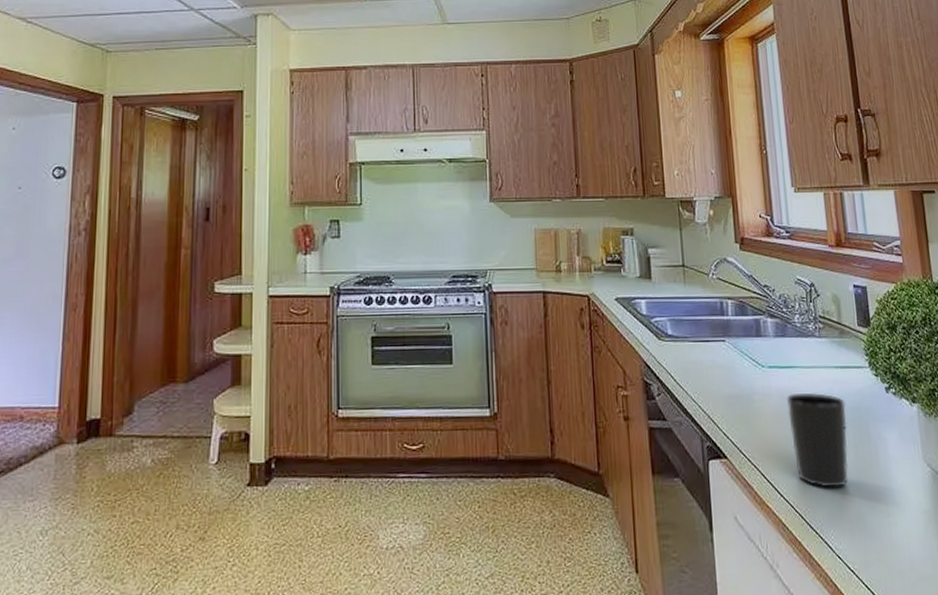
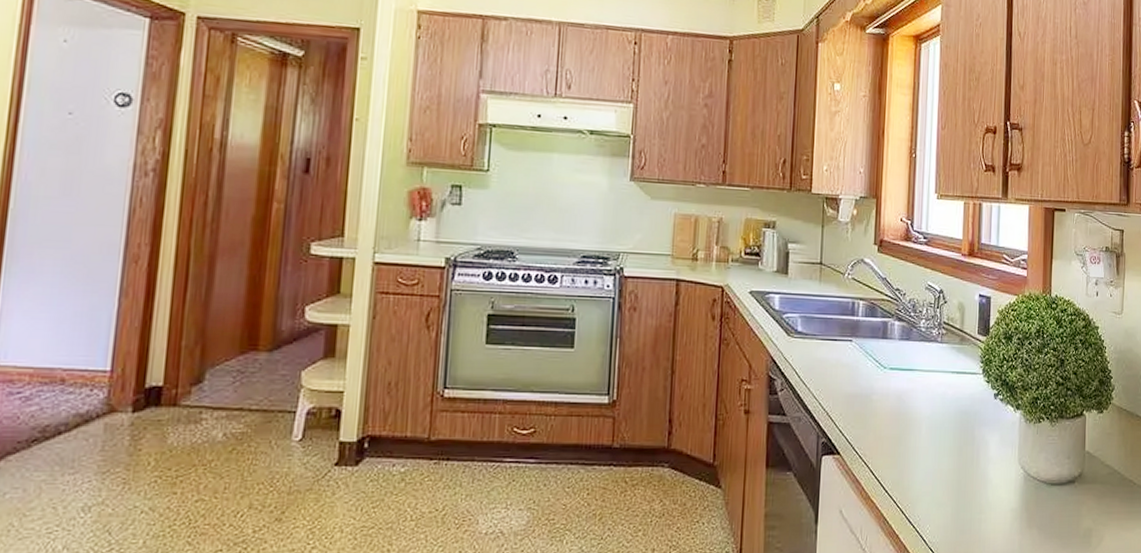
cup: present [787,393,849,488] -> none [902,396,957,486]

